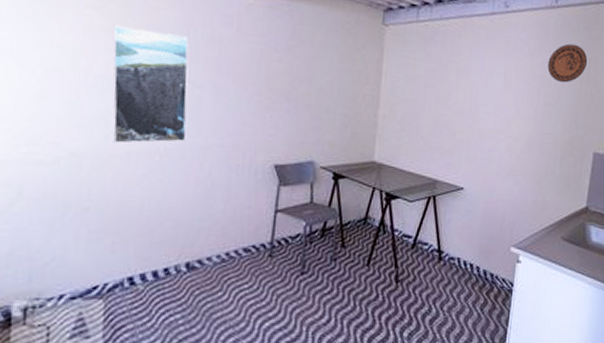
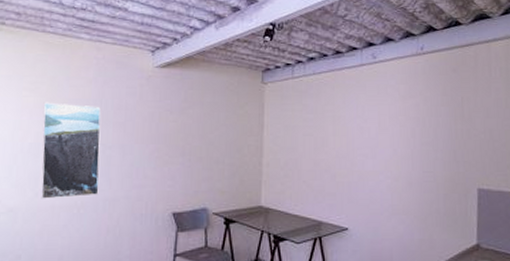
decorative plate: present [547,43,588,83] -> none [420,86,460,123]

